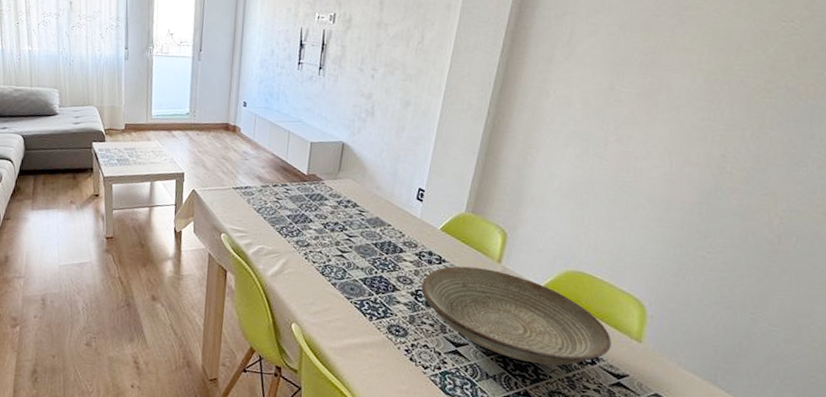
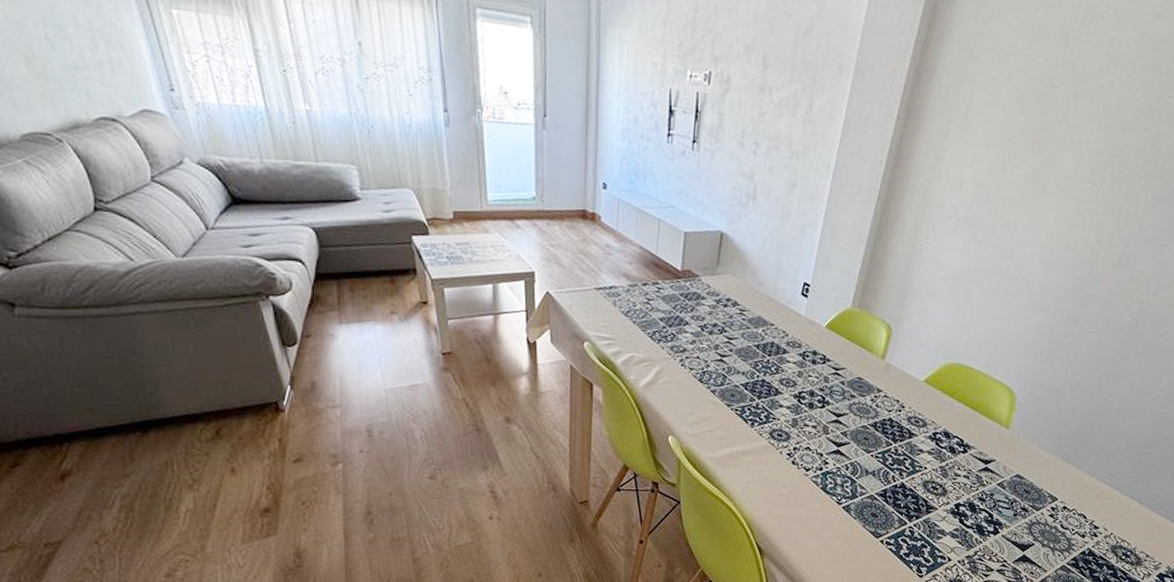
decorative bowl: present [421,266,613,366] -> none [805,364,984,457]

